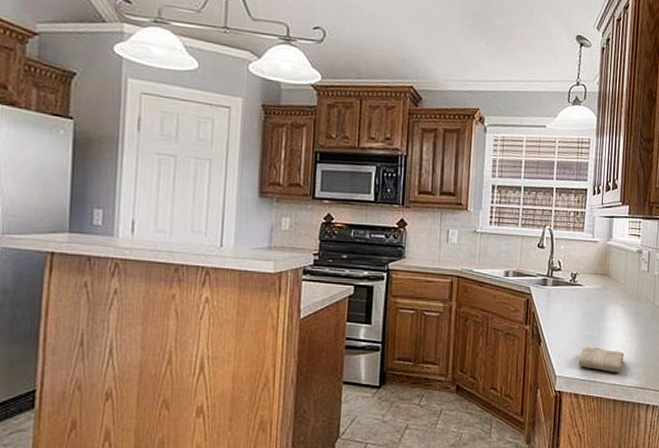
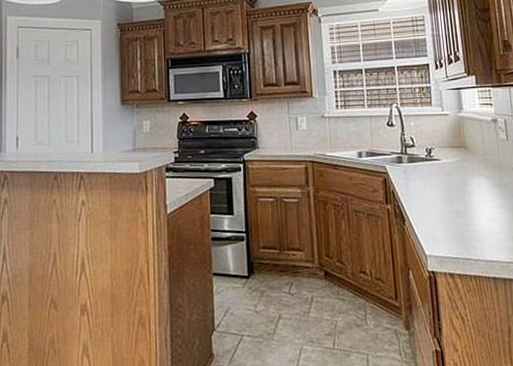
washcloth: present [578,347,624,373] -> none [447,222,497,249]

